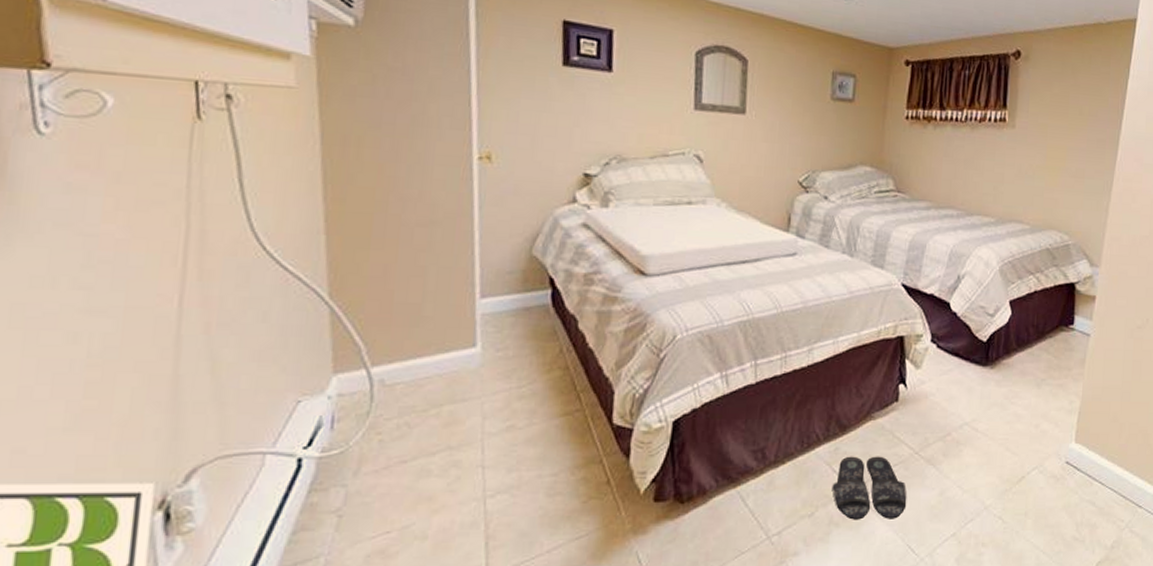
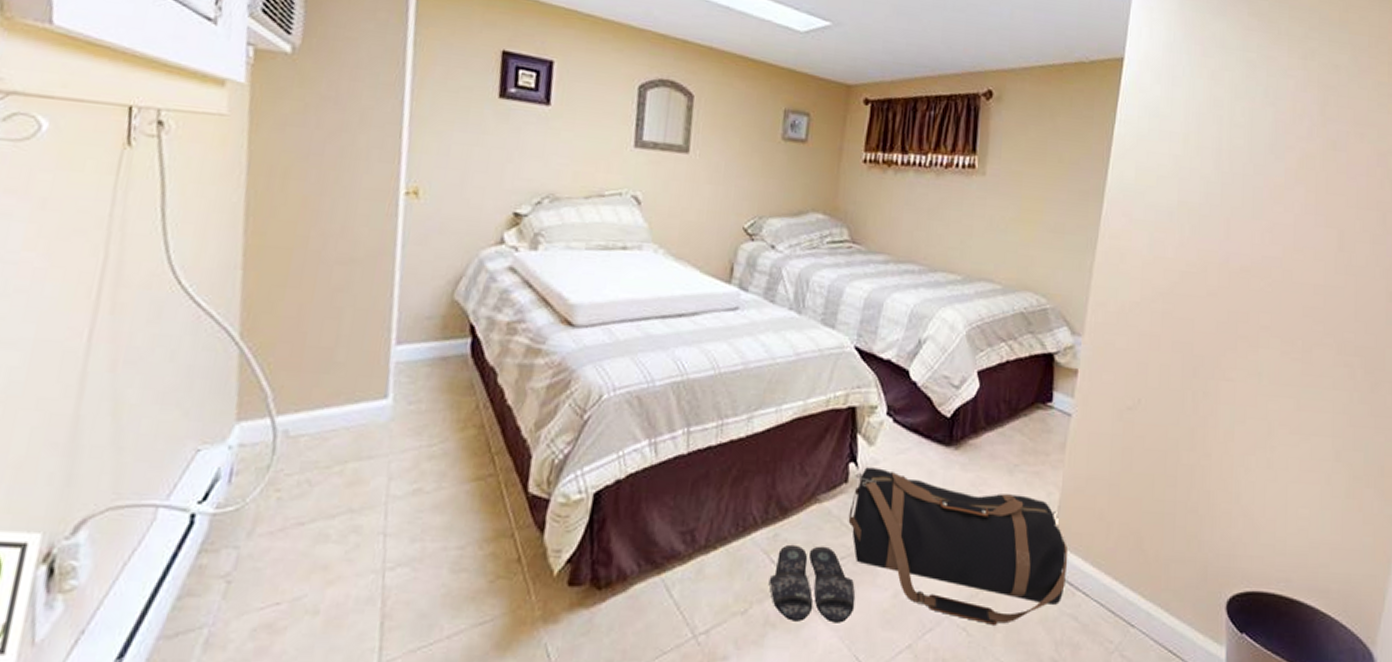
duffel bag: none [899,387,1087,513] -> present [848,467,1068,625]

